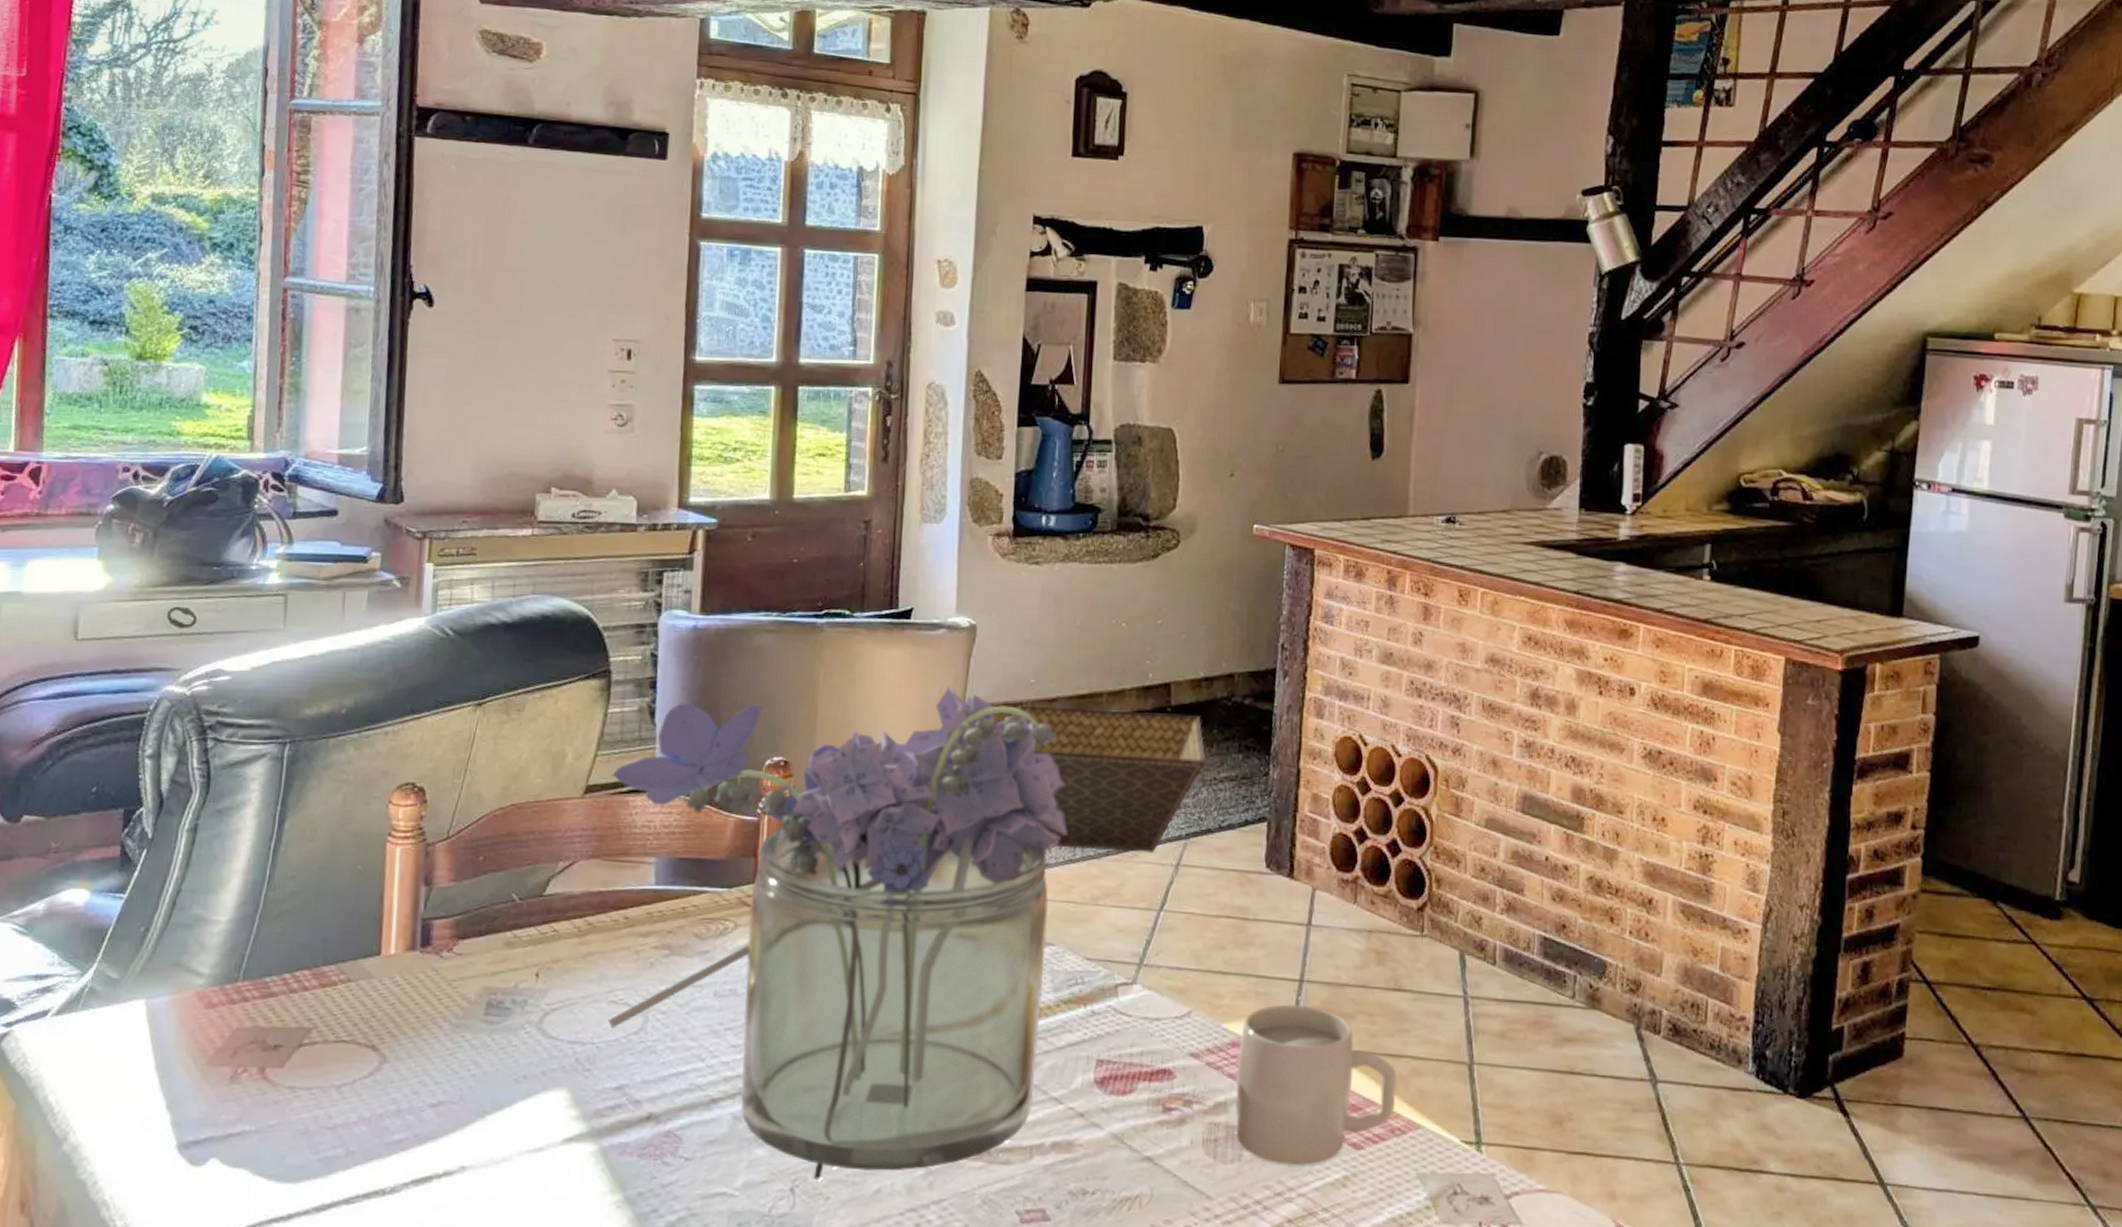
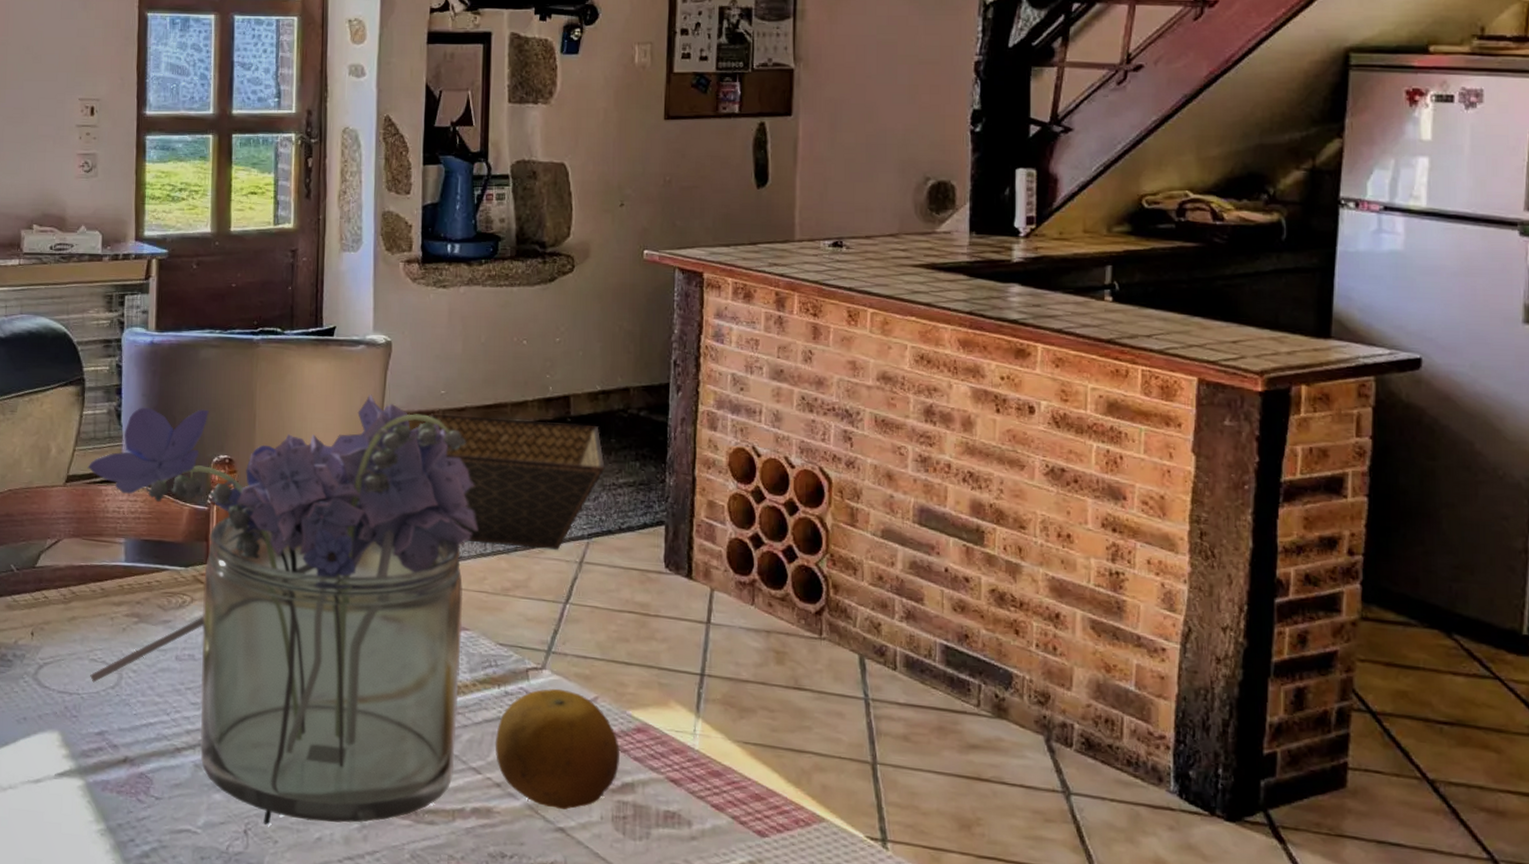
fruit: none [1078,1004,1213,1136] -> present [495,688,619,810]
mug: present [1235,1004,1397,1166] -> none [642,695,800,848]

